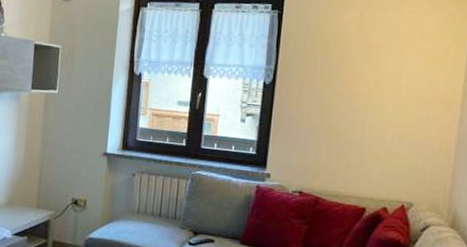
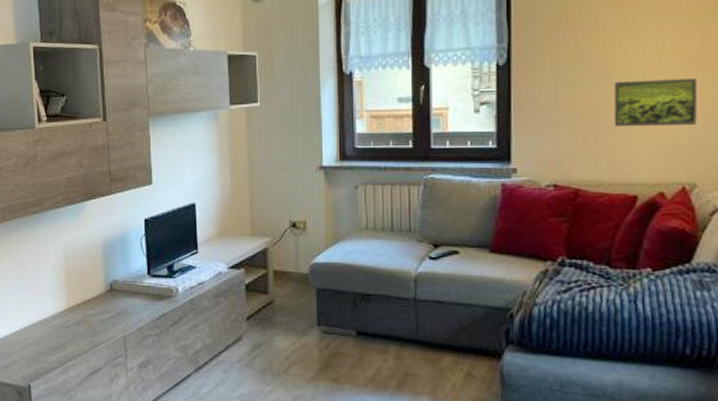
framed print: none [353,109,424,155] -> present [613,78,698,127]

